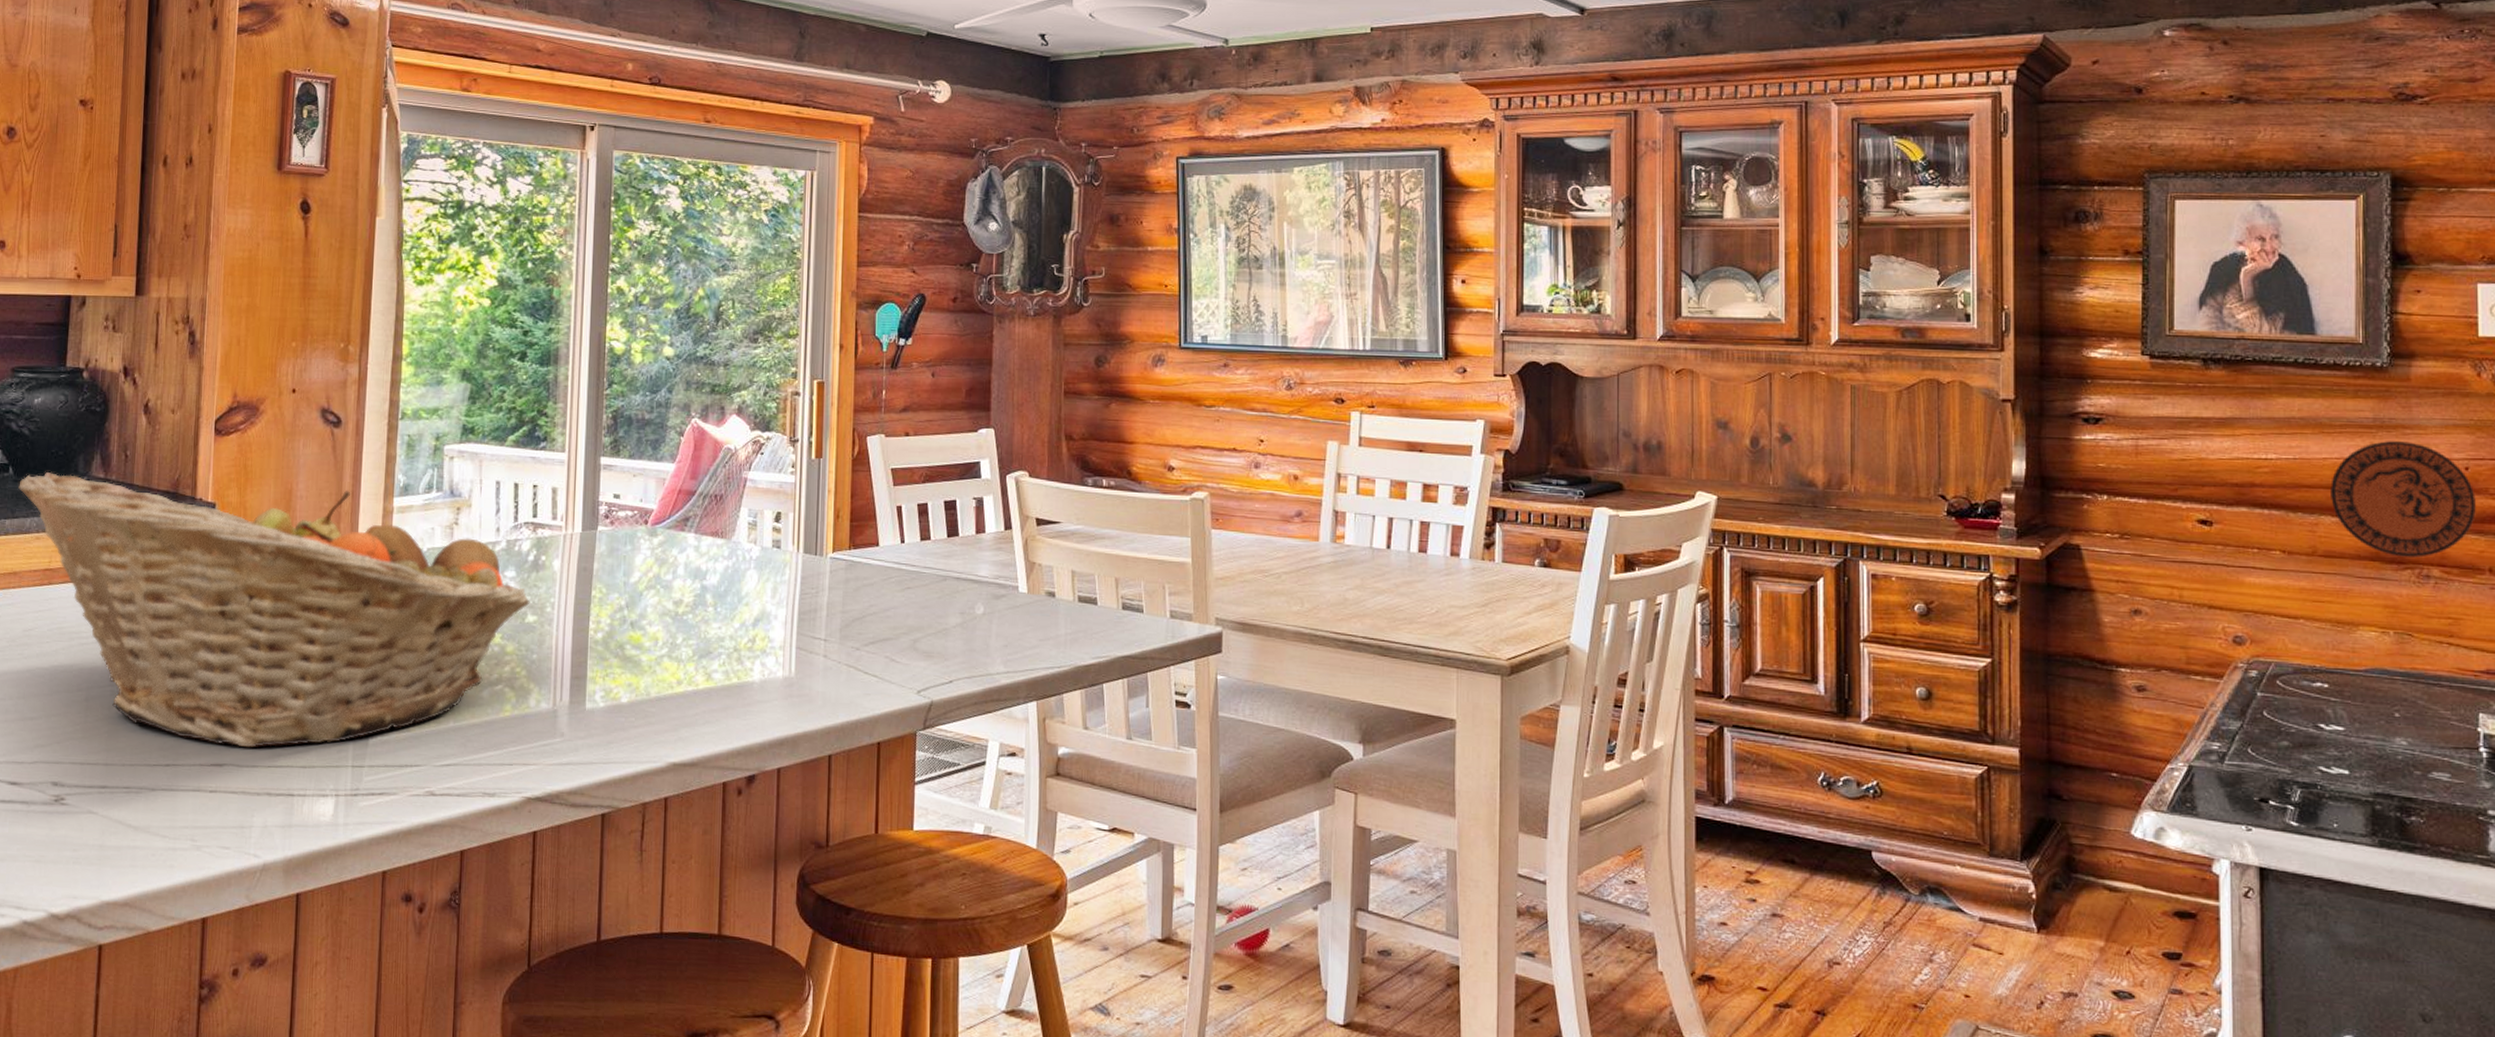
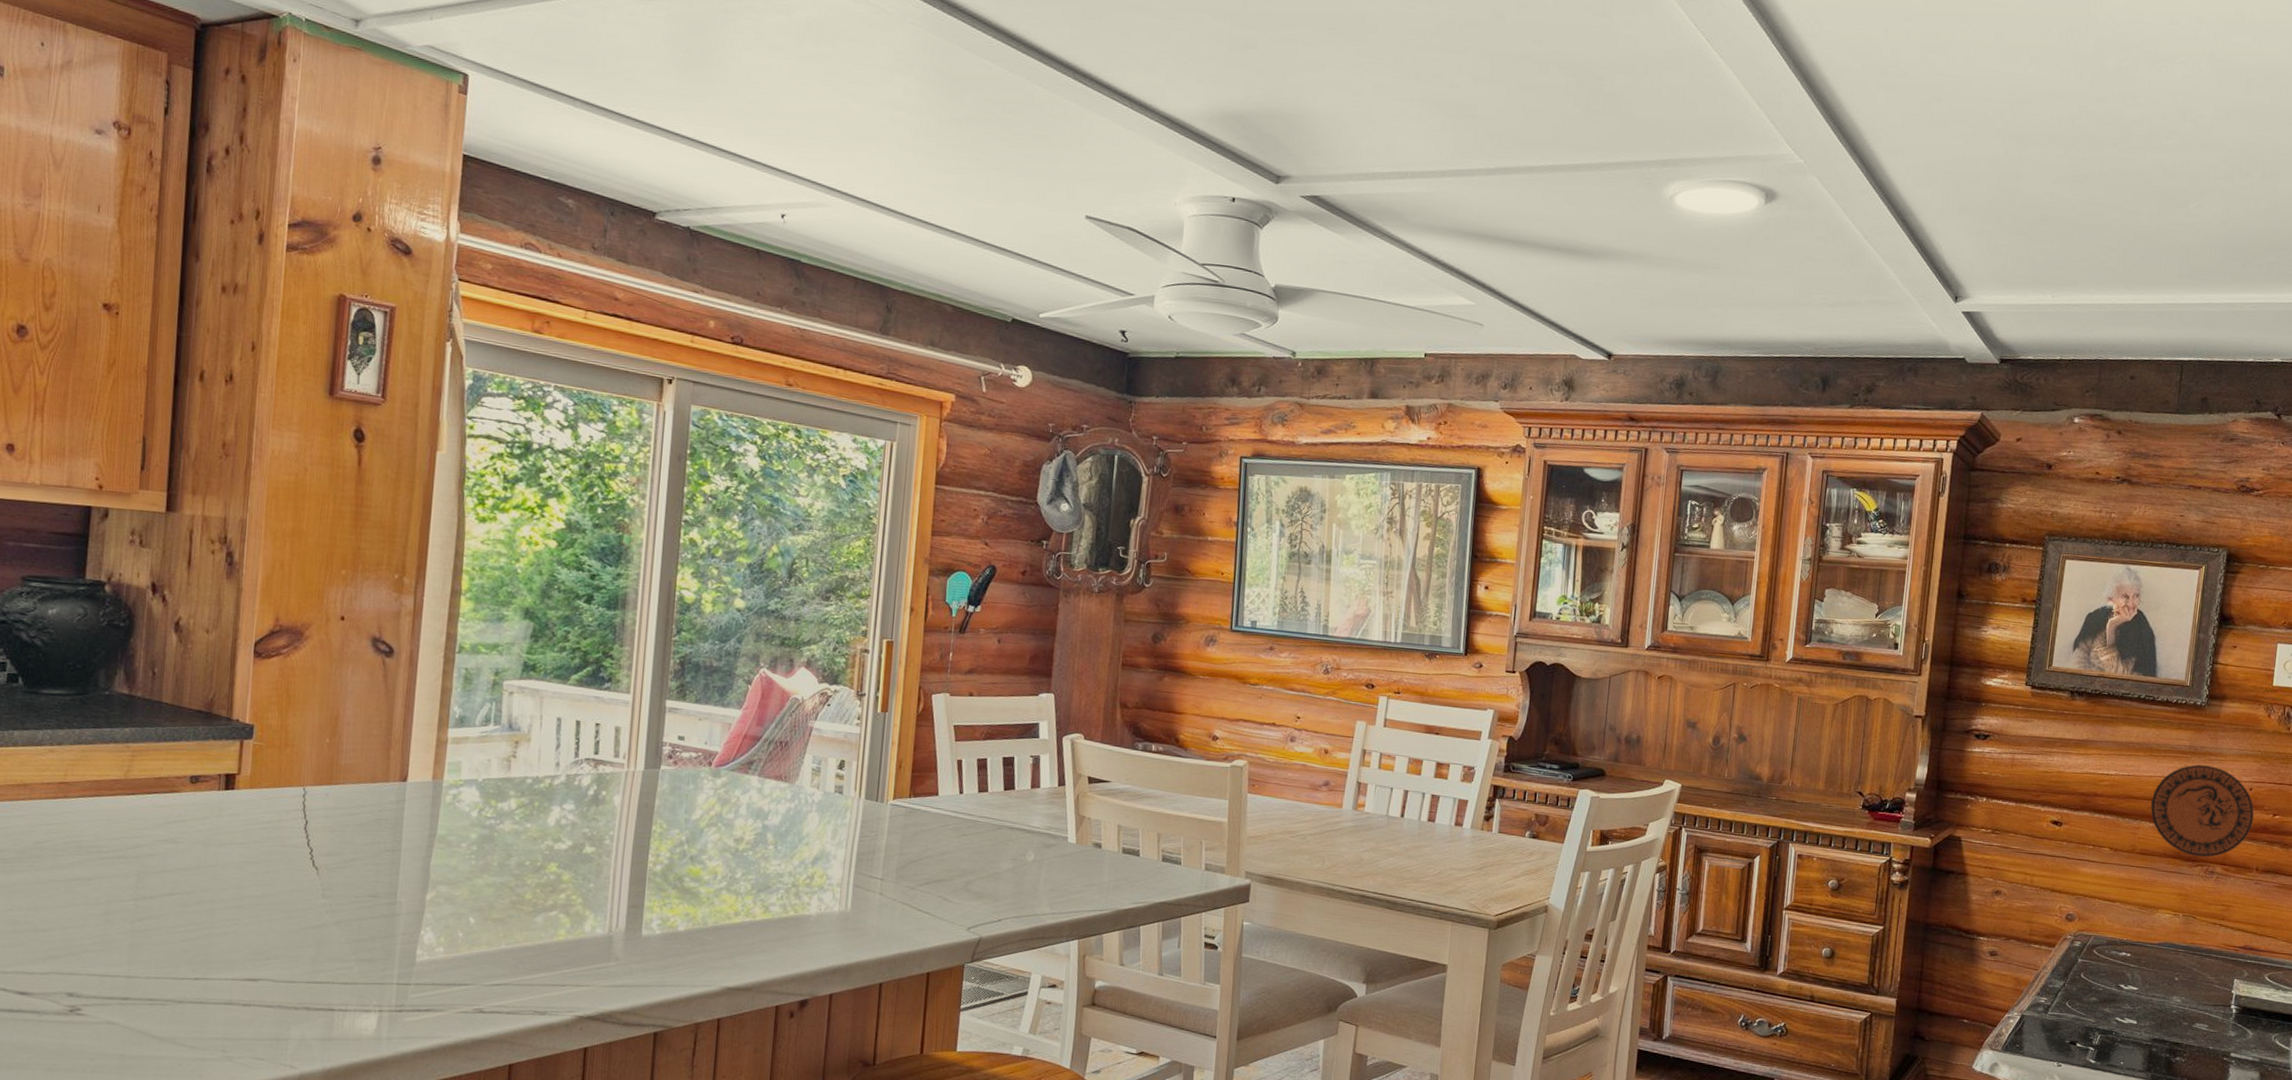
fruit basket: present [18,472,530,748] -> none [29,685,589,965]

